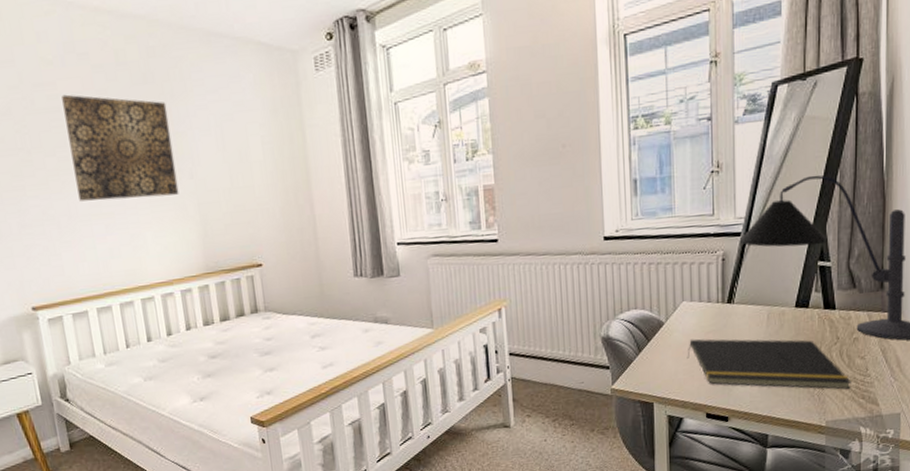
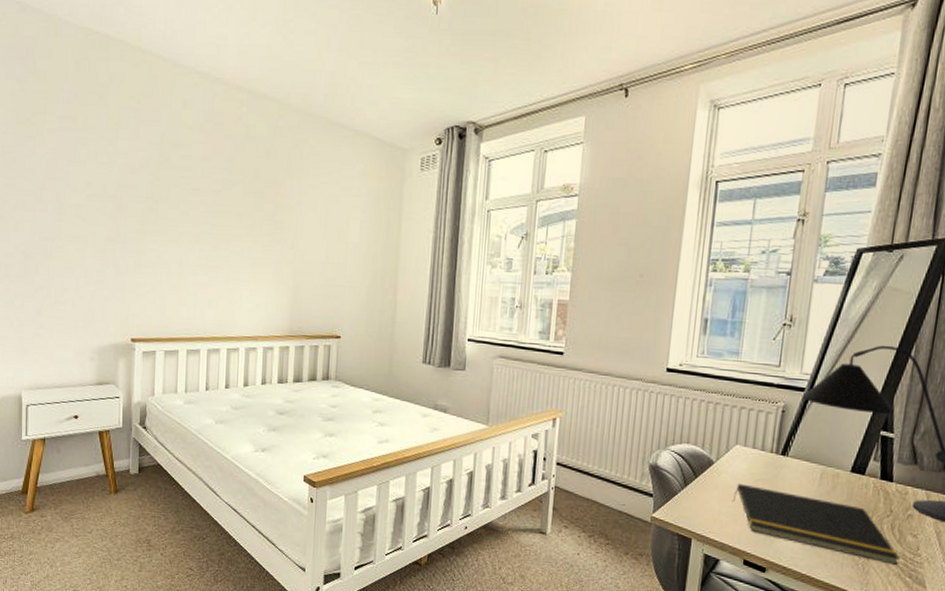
wall art: present [62,94,179,202] -> none [191,157,283,260]

